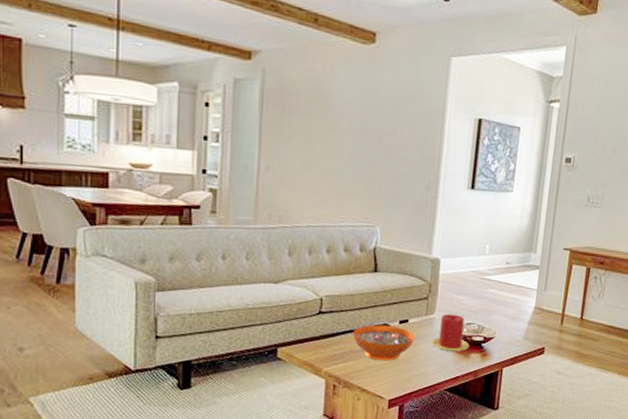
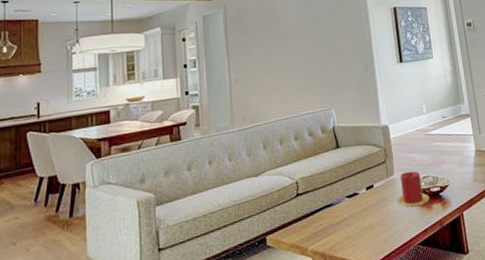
decorative bowl: present [353,324,415,361] -> none [328,193,382,229]

